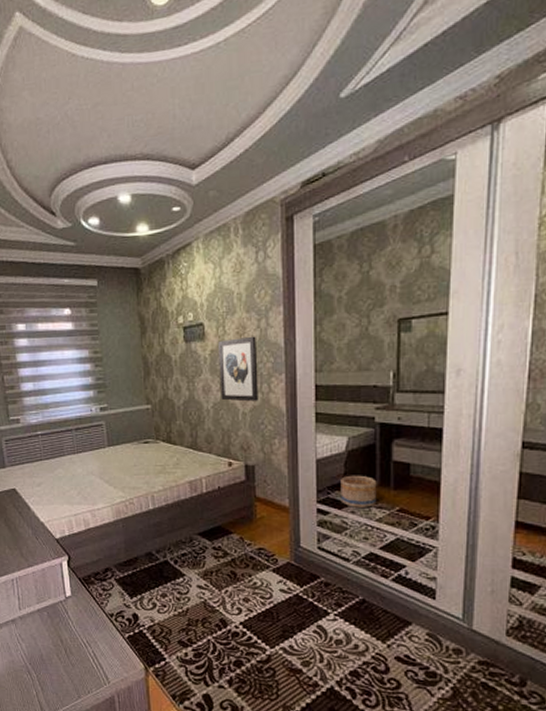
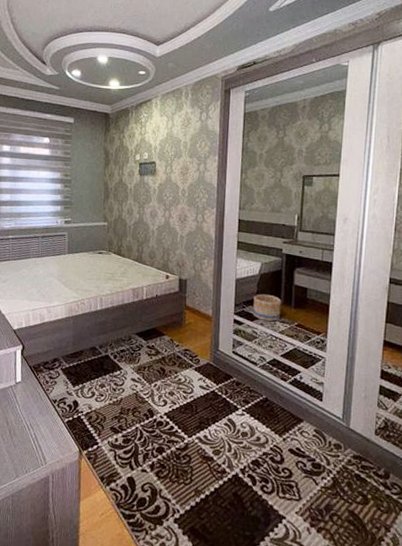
wall art: present [217,336,258,402] -> none [164,176,196,228]

